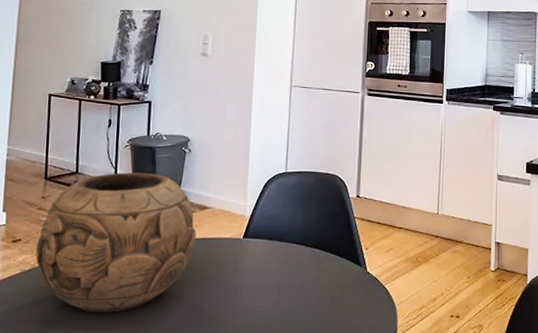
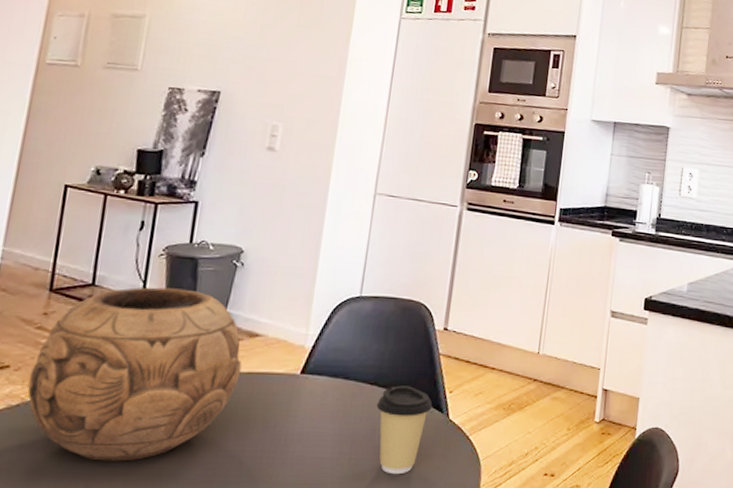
coffee cup: none [306,245,352,319] -> present [376,385,433,475]

